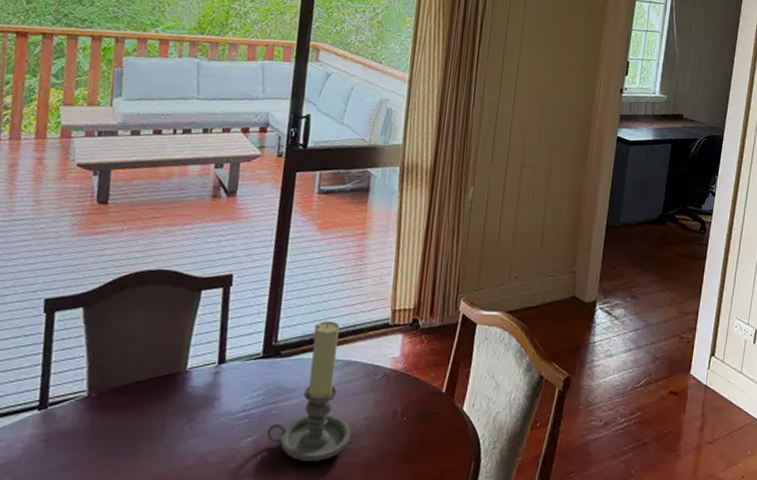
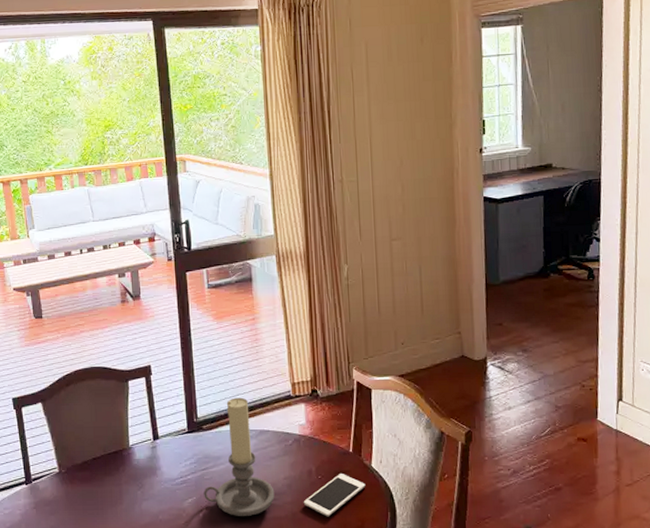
cell phone: none [381,416,453,466] -> present [303,474,366,517]

